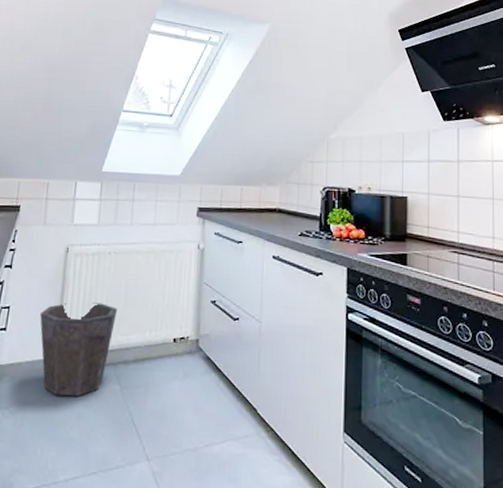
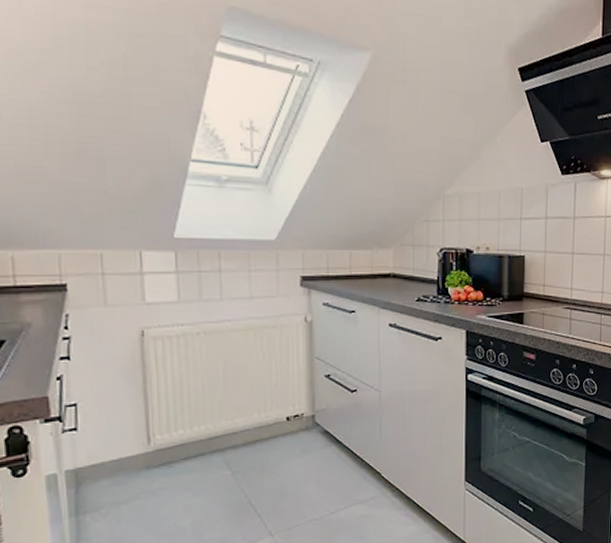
waste bin: present [40,302,118,397] -> none [120,389,217,491]

